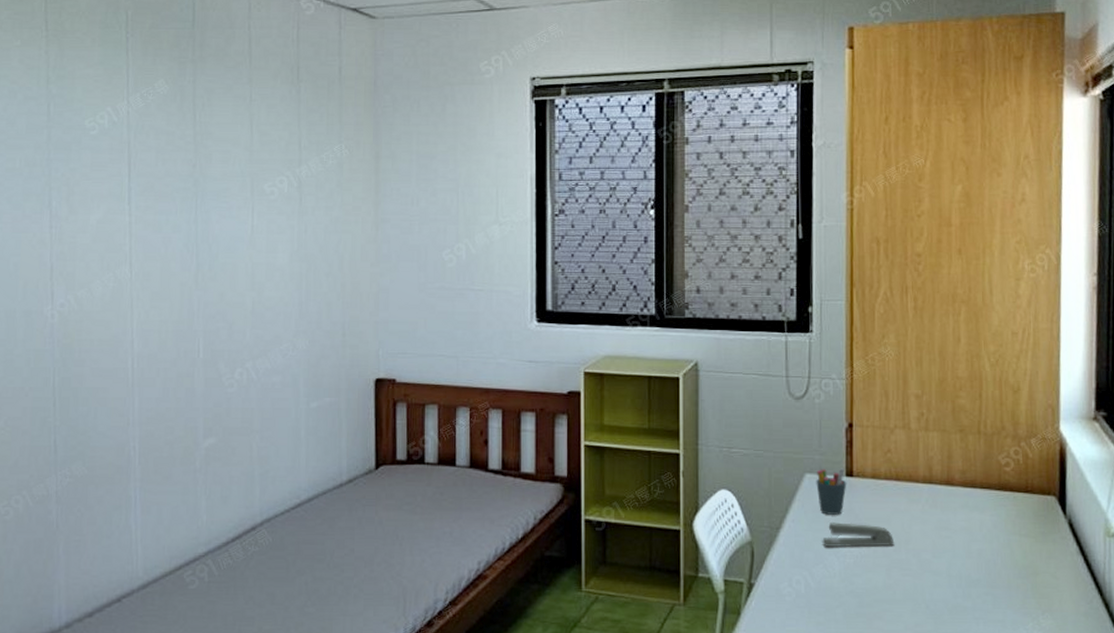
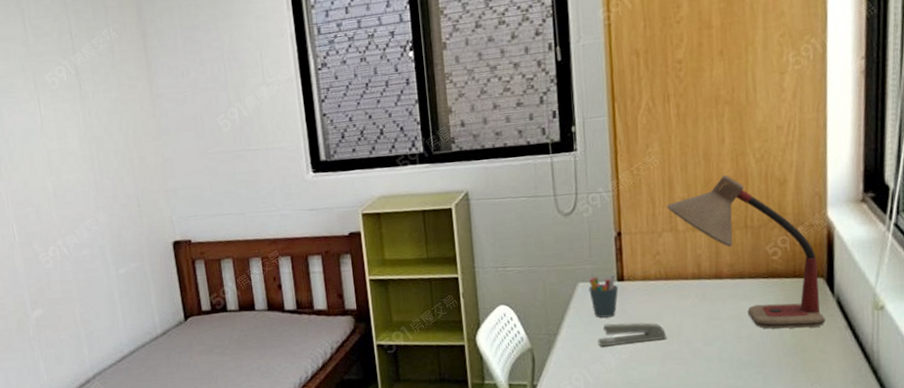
desk lamp: none [900,375,1057,549] -> present [666,175,825,329]

